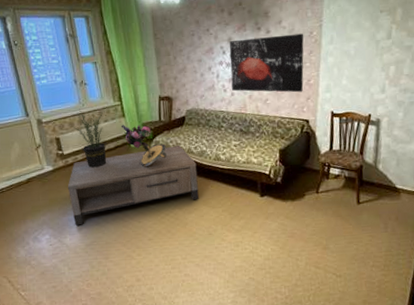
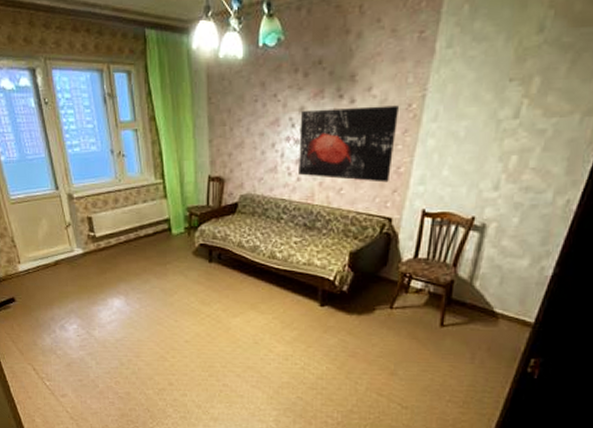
coffee table: present [67,145,199,226] -> none [98,237,247,318]
potted plant: present [69,107,107,168] -> none [103,184,147,255]
bouquet: present [120,125,167,167] -> none [161,207,214,259]

